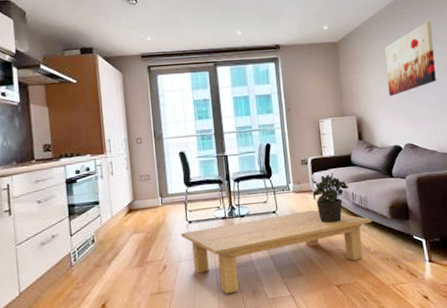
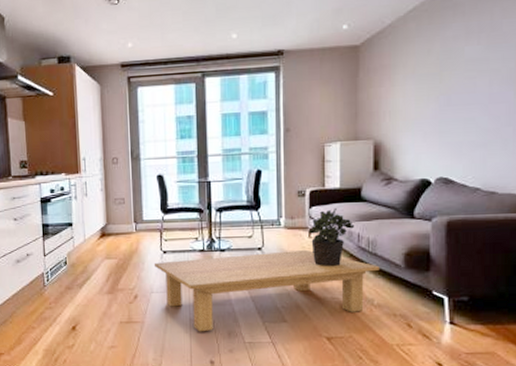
wall art: present [384,21,436,96] -> none [422,14,497,116]

